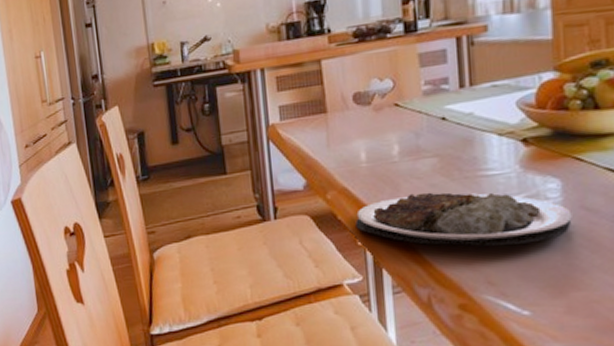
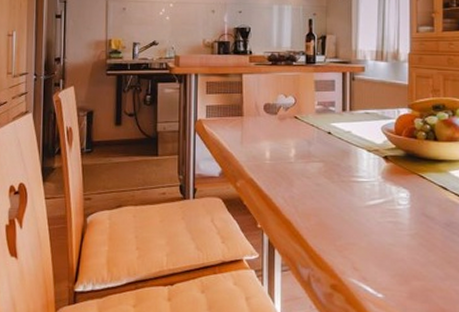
plate: present [355,192,572,246] -> none [257,189,416,239]

